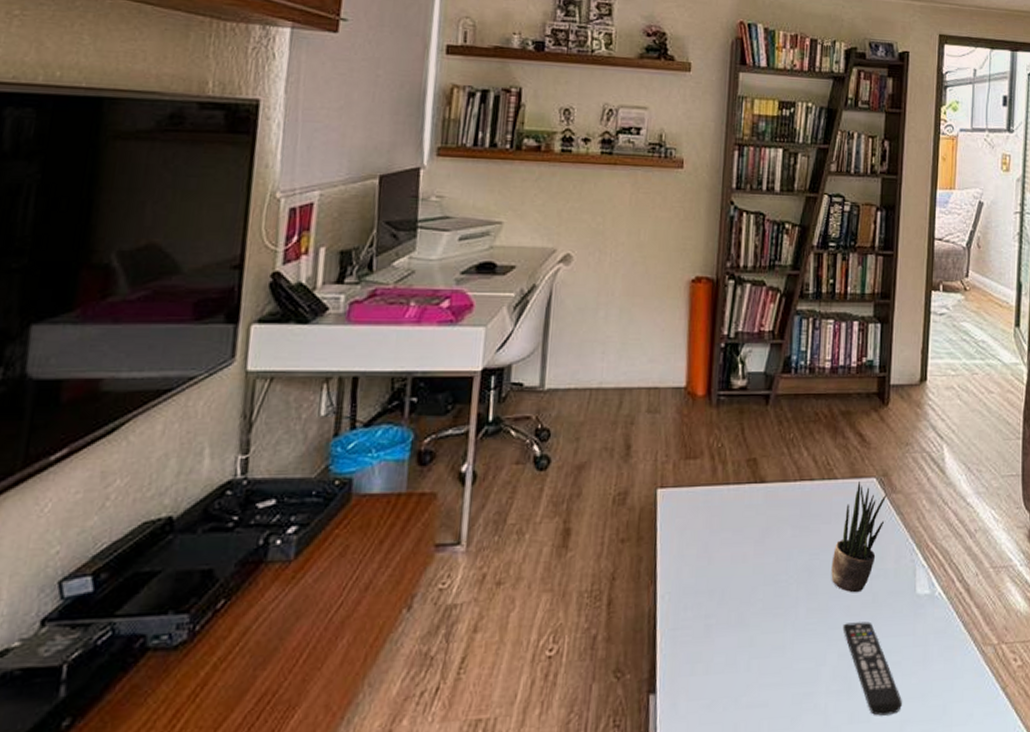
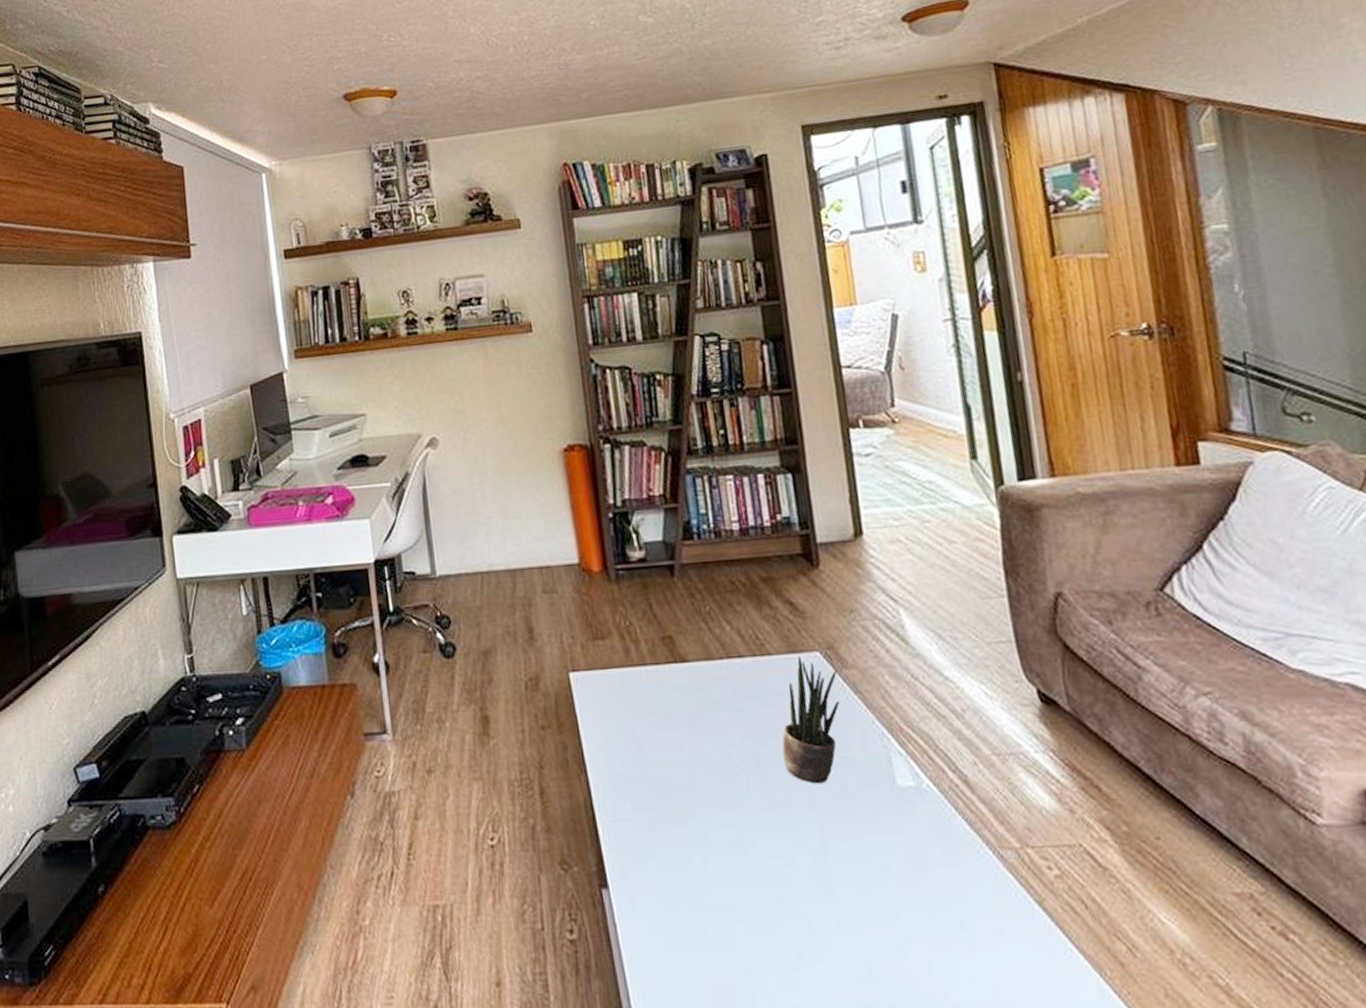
remote control: present [842,621,902,716] -> none [810,817,903,927]

